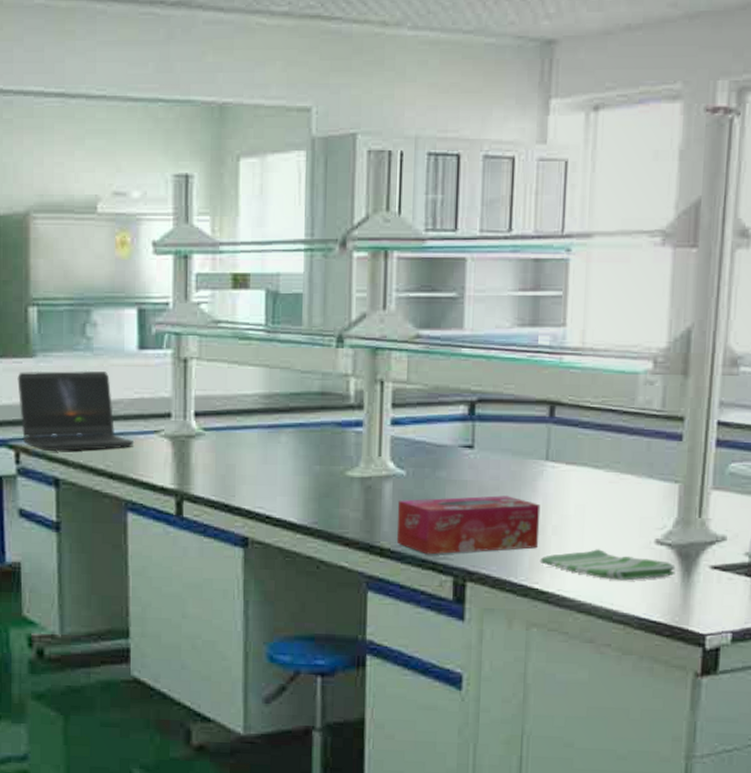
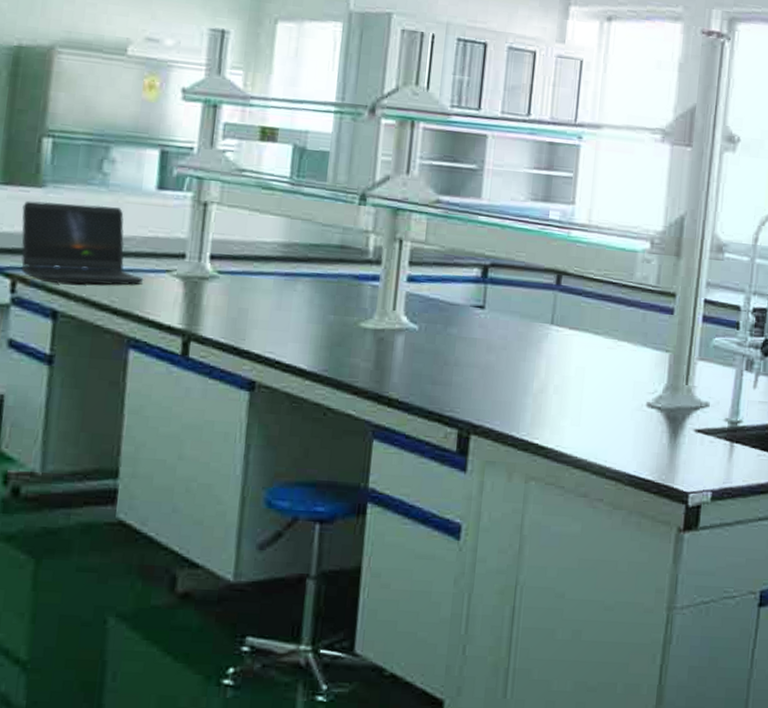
tissue box: present [396,495,541,555] -> none [405,353,544,407]
dish towel: present [539,549,676,581] -> none [541,409,664,440]

